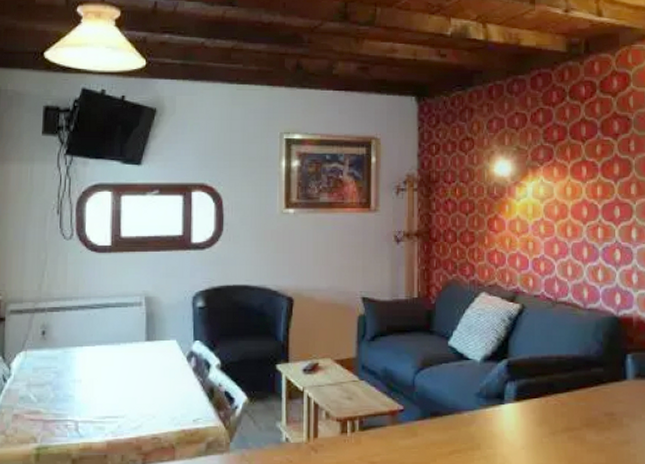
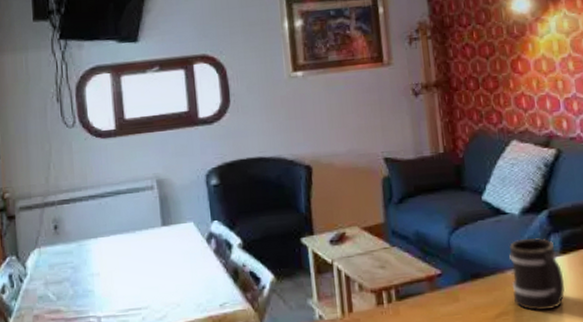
mug: none [467,385,516,452] -> present [509,238,565,311]

